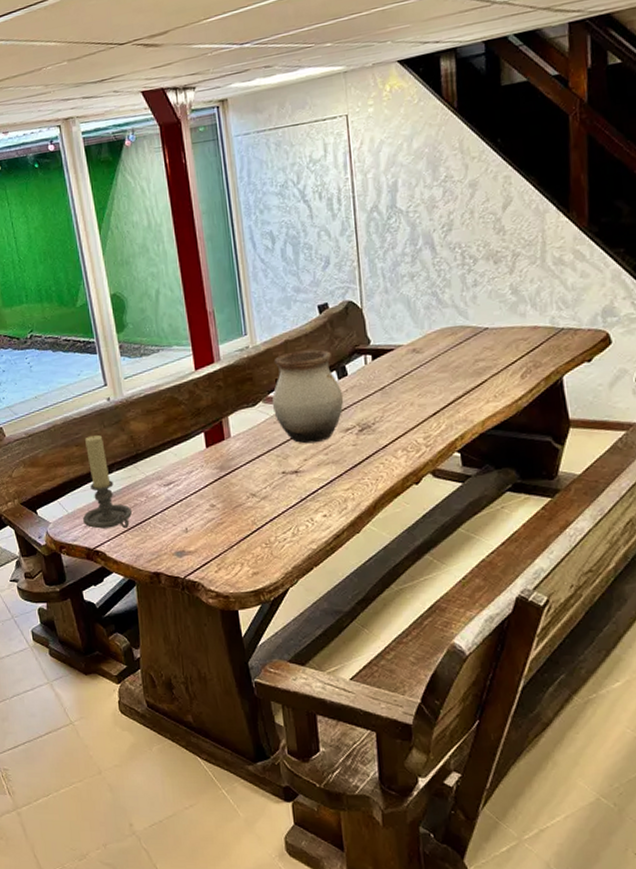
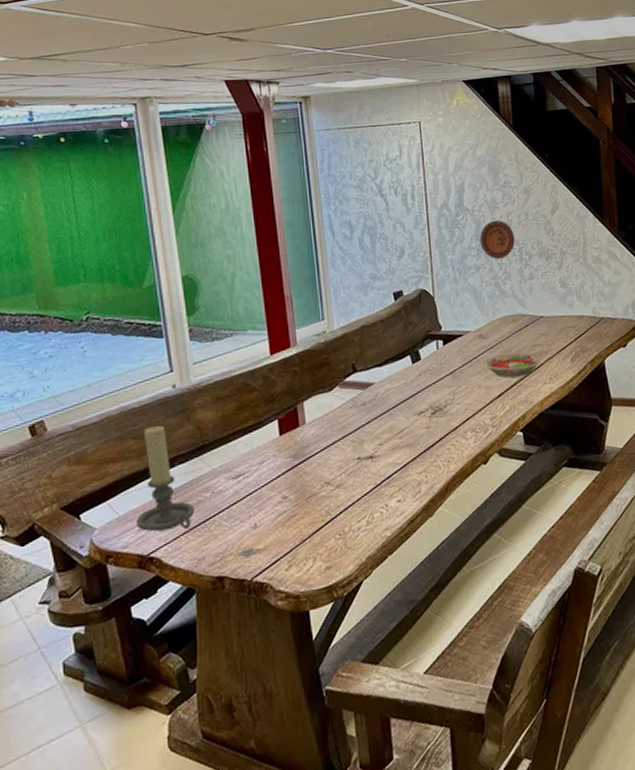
vase: present [271,349,344,444] -> none [348,334,418,428]
decorative plate: none [414,220,457,266] -> present [479,220,515,259]
bowl: none [418,368,485,395] -> present [484,353,542,378]

